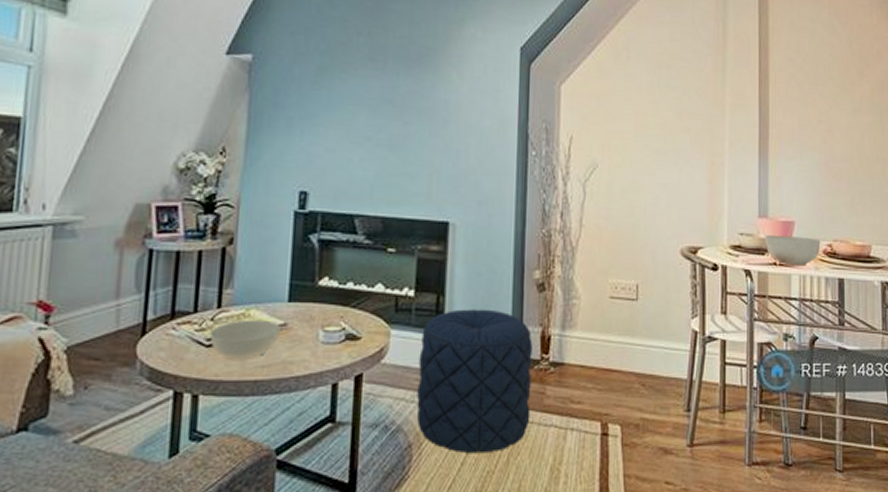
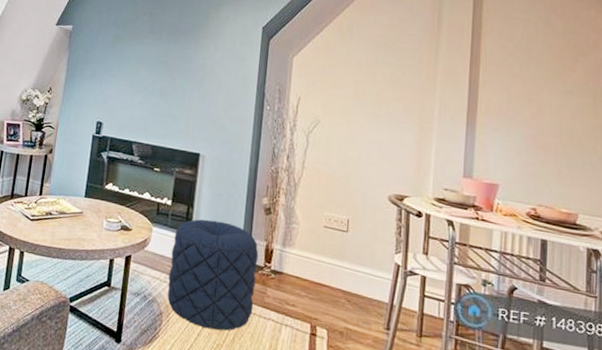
bowl: present [210,319,280,361] -> none [33,205,78,234]
bowl: present [763,236,821,266] -> none [467,193,525,224]

